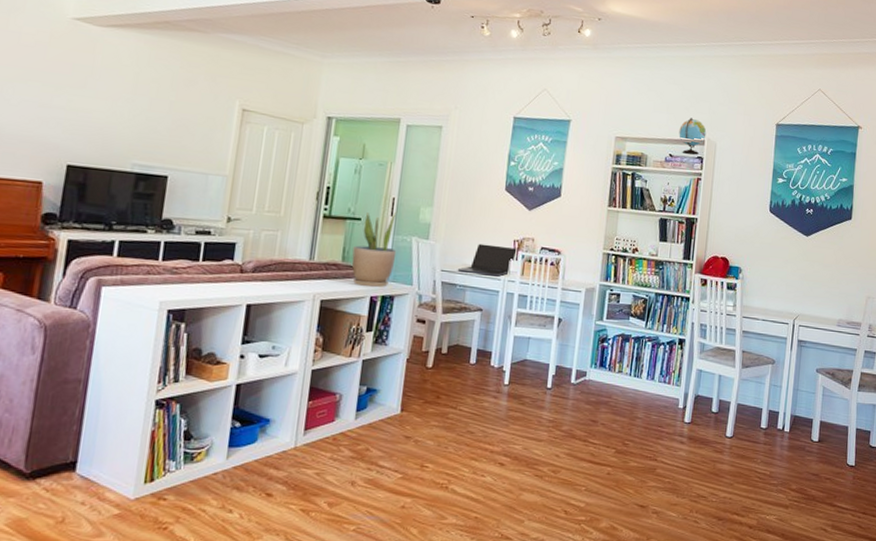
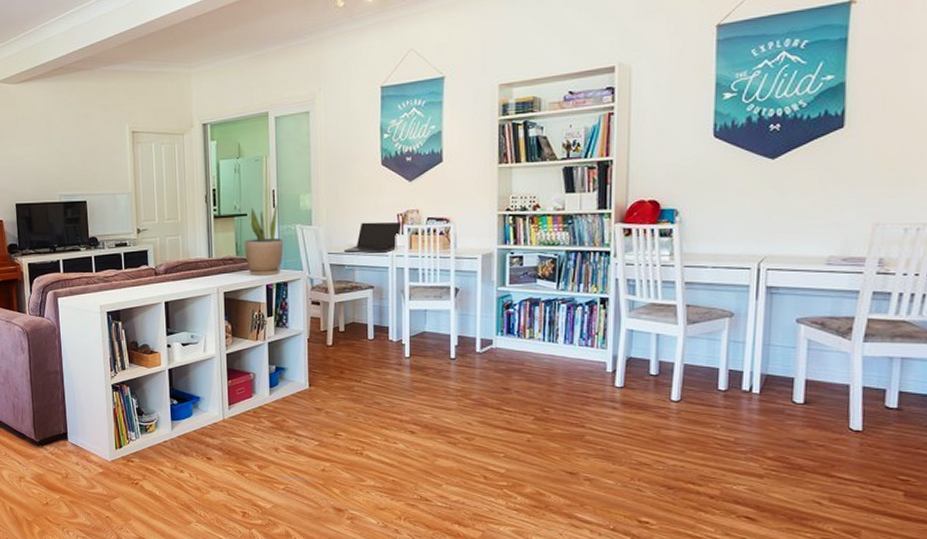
globe: present [679,117,707,156] -> none [579,43,617,88]

